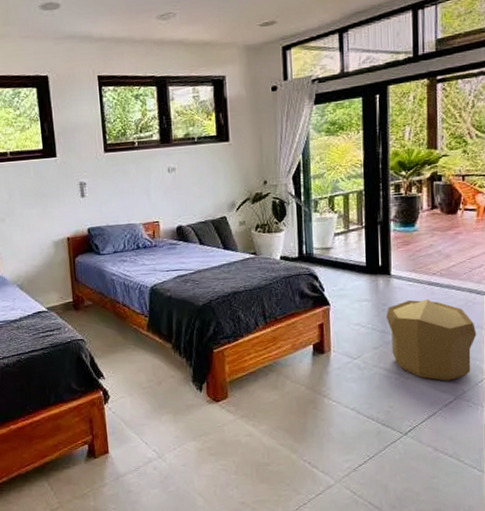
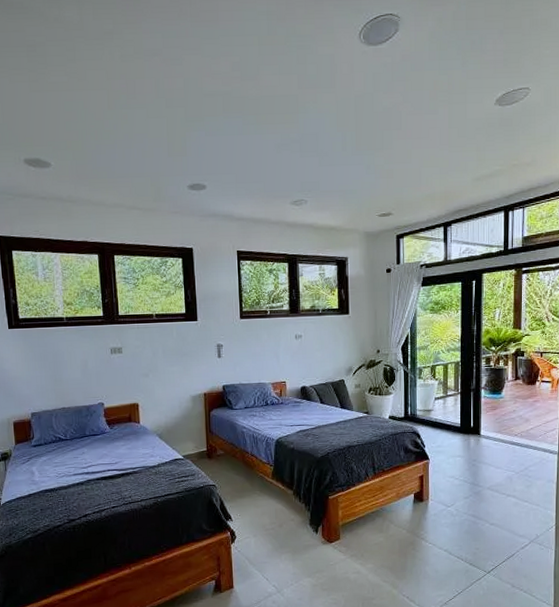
pouf: present [385,299,477,381] -> none [475,457,549,527]

